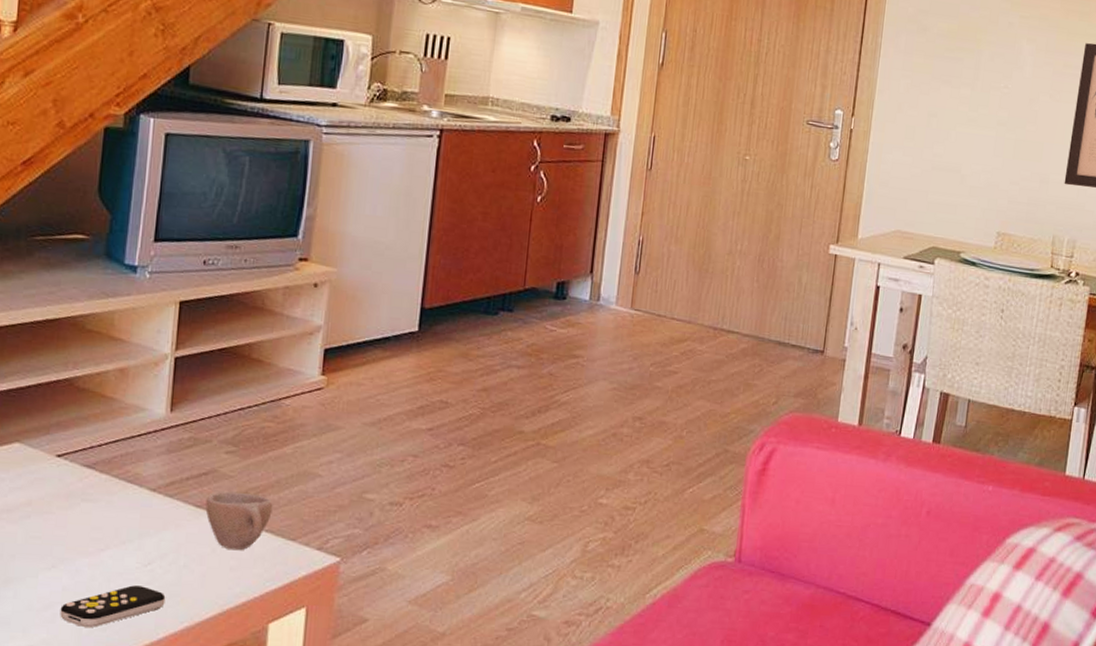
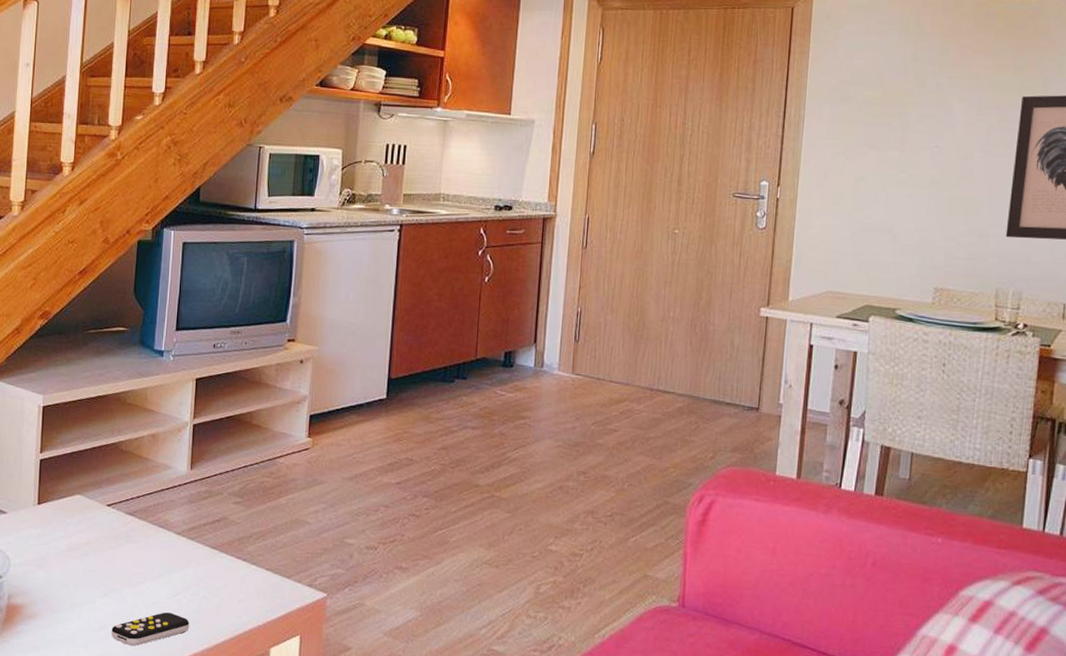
cup: present [205,491,273,551] -> none [219,535,272,586]

